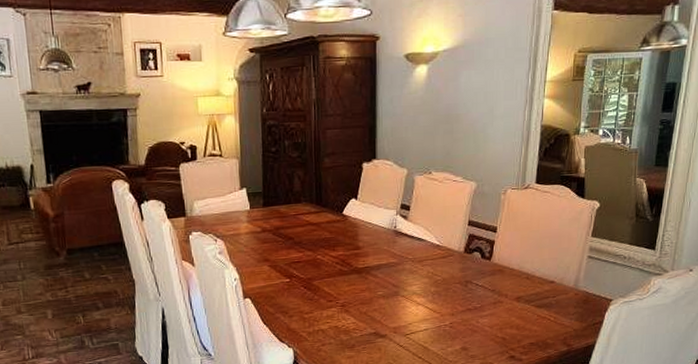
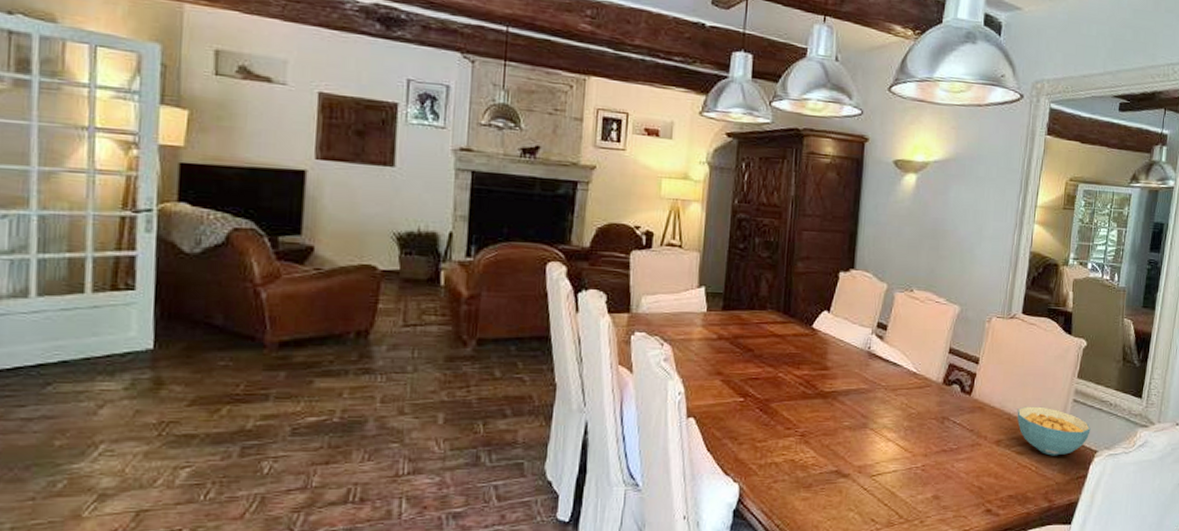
cereal bowl: none [534,264,606,307] -> present [1017,406,1091,456]

